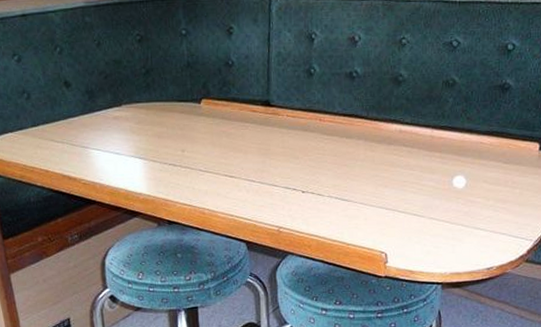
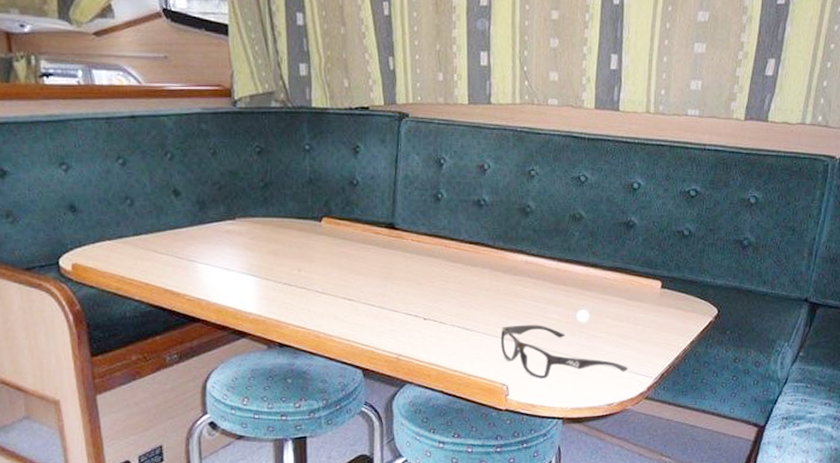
eyeglasses: none [377,192,508,246] -> present [500,325,629,379]

